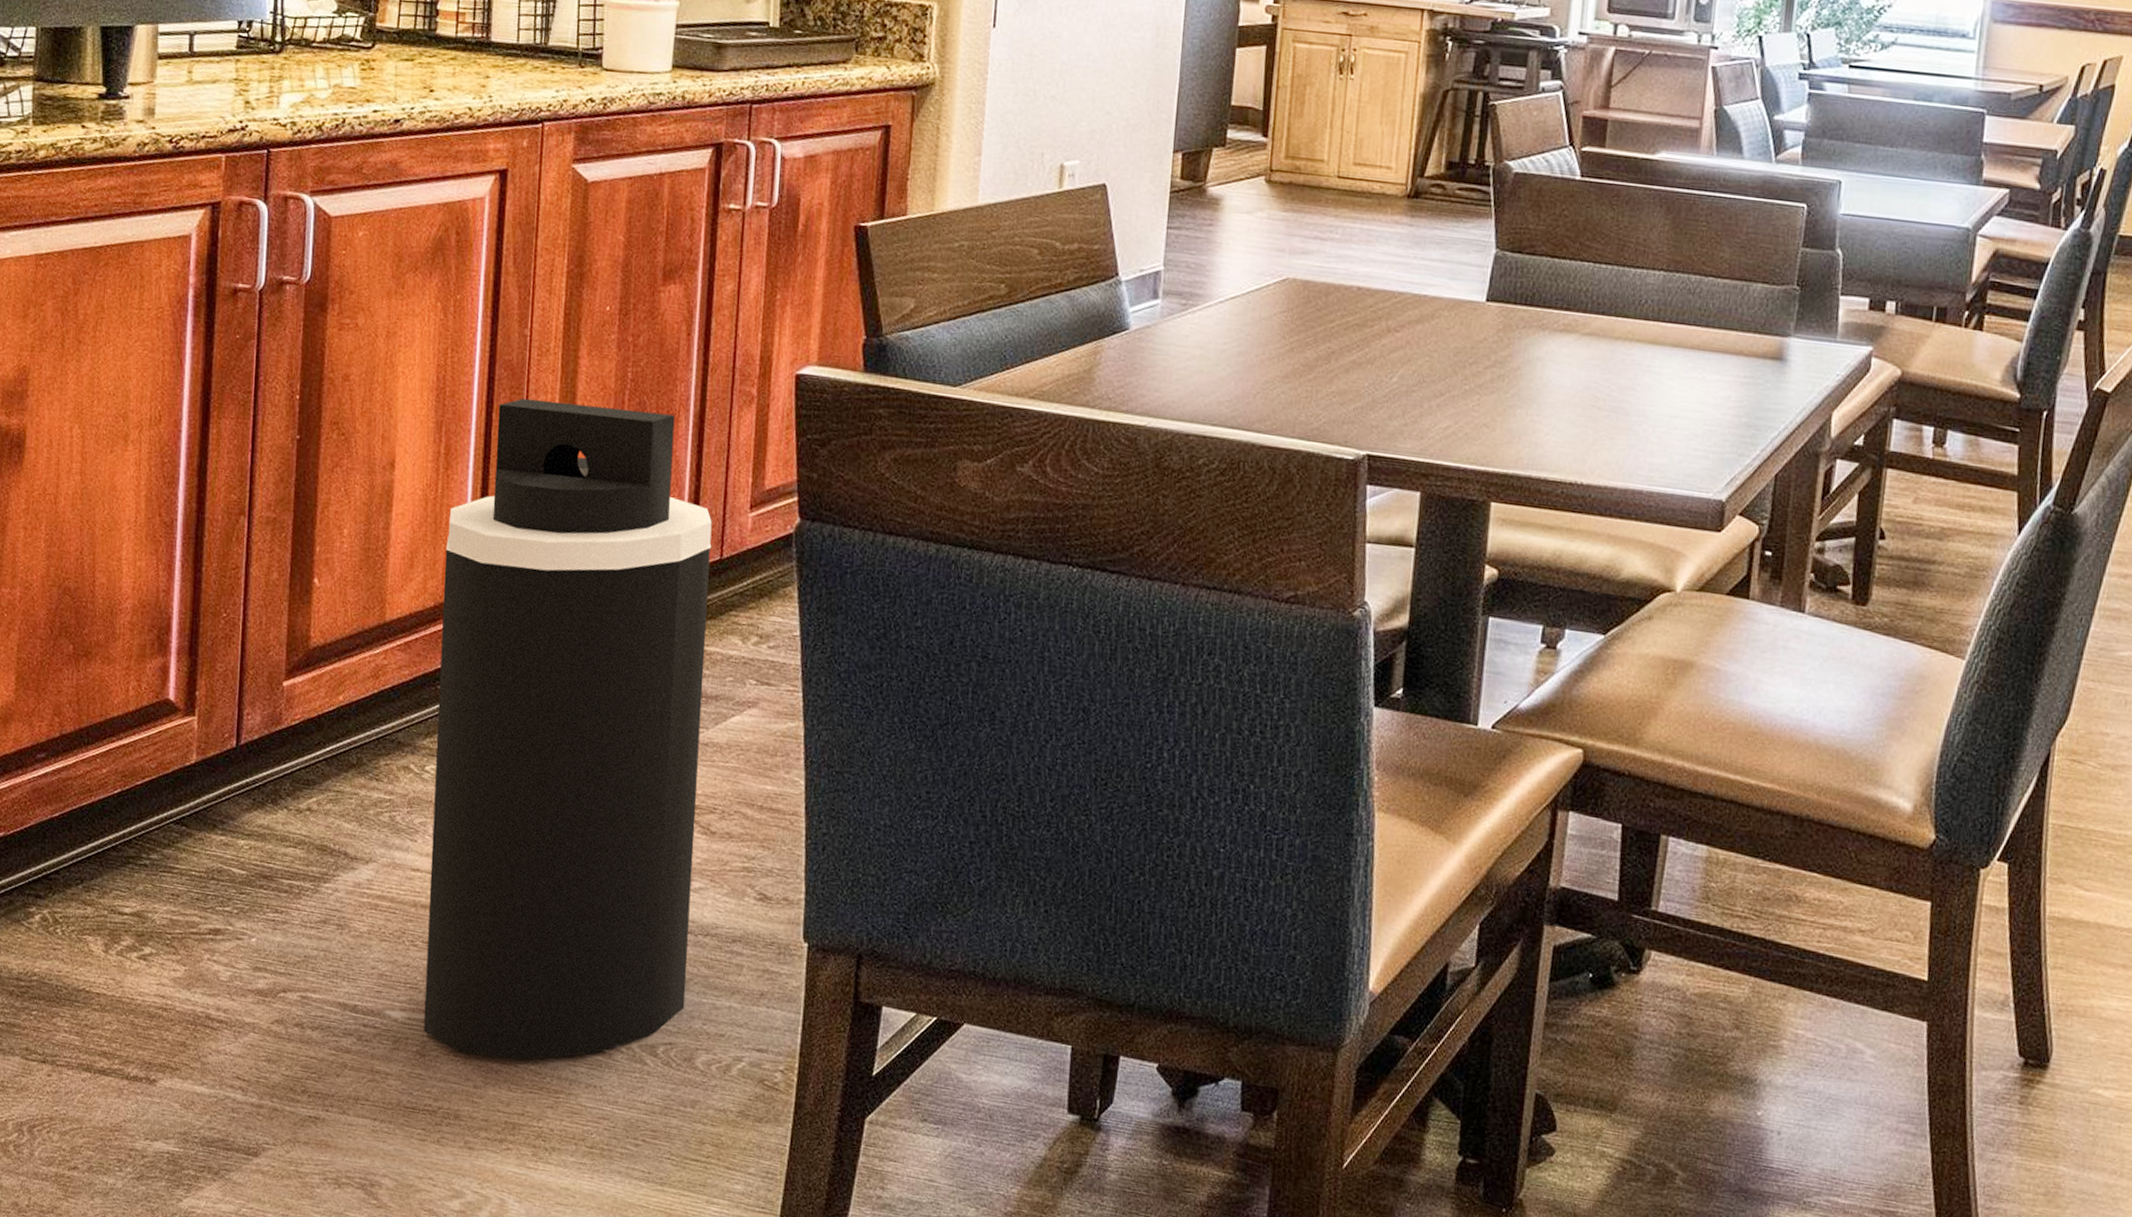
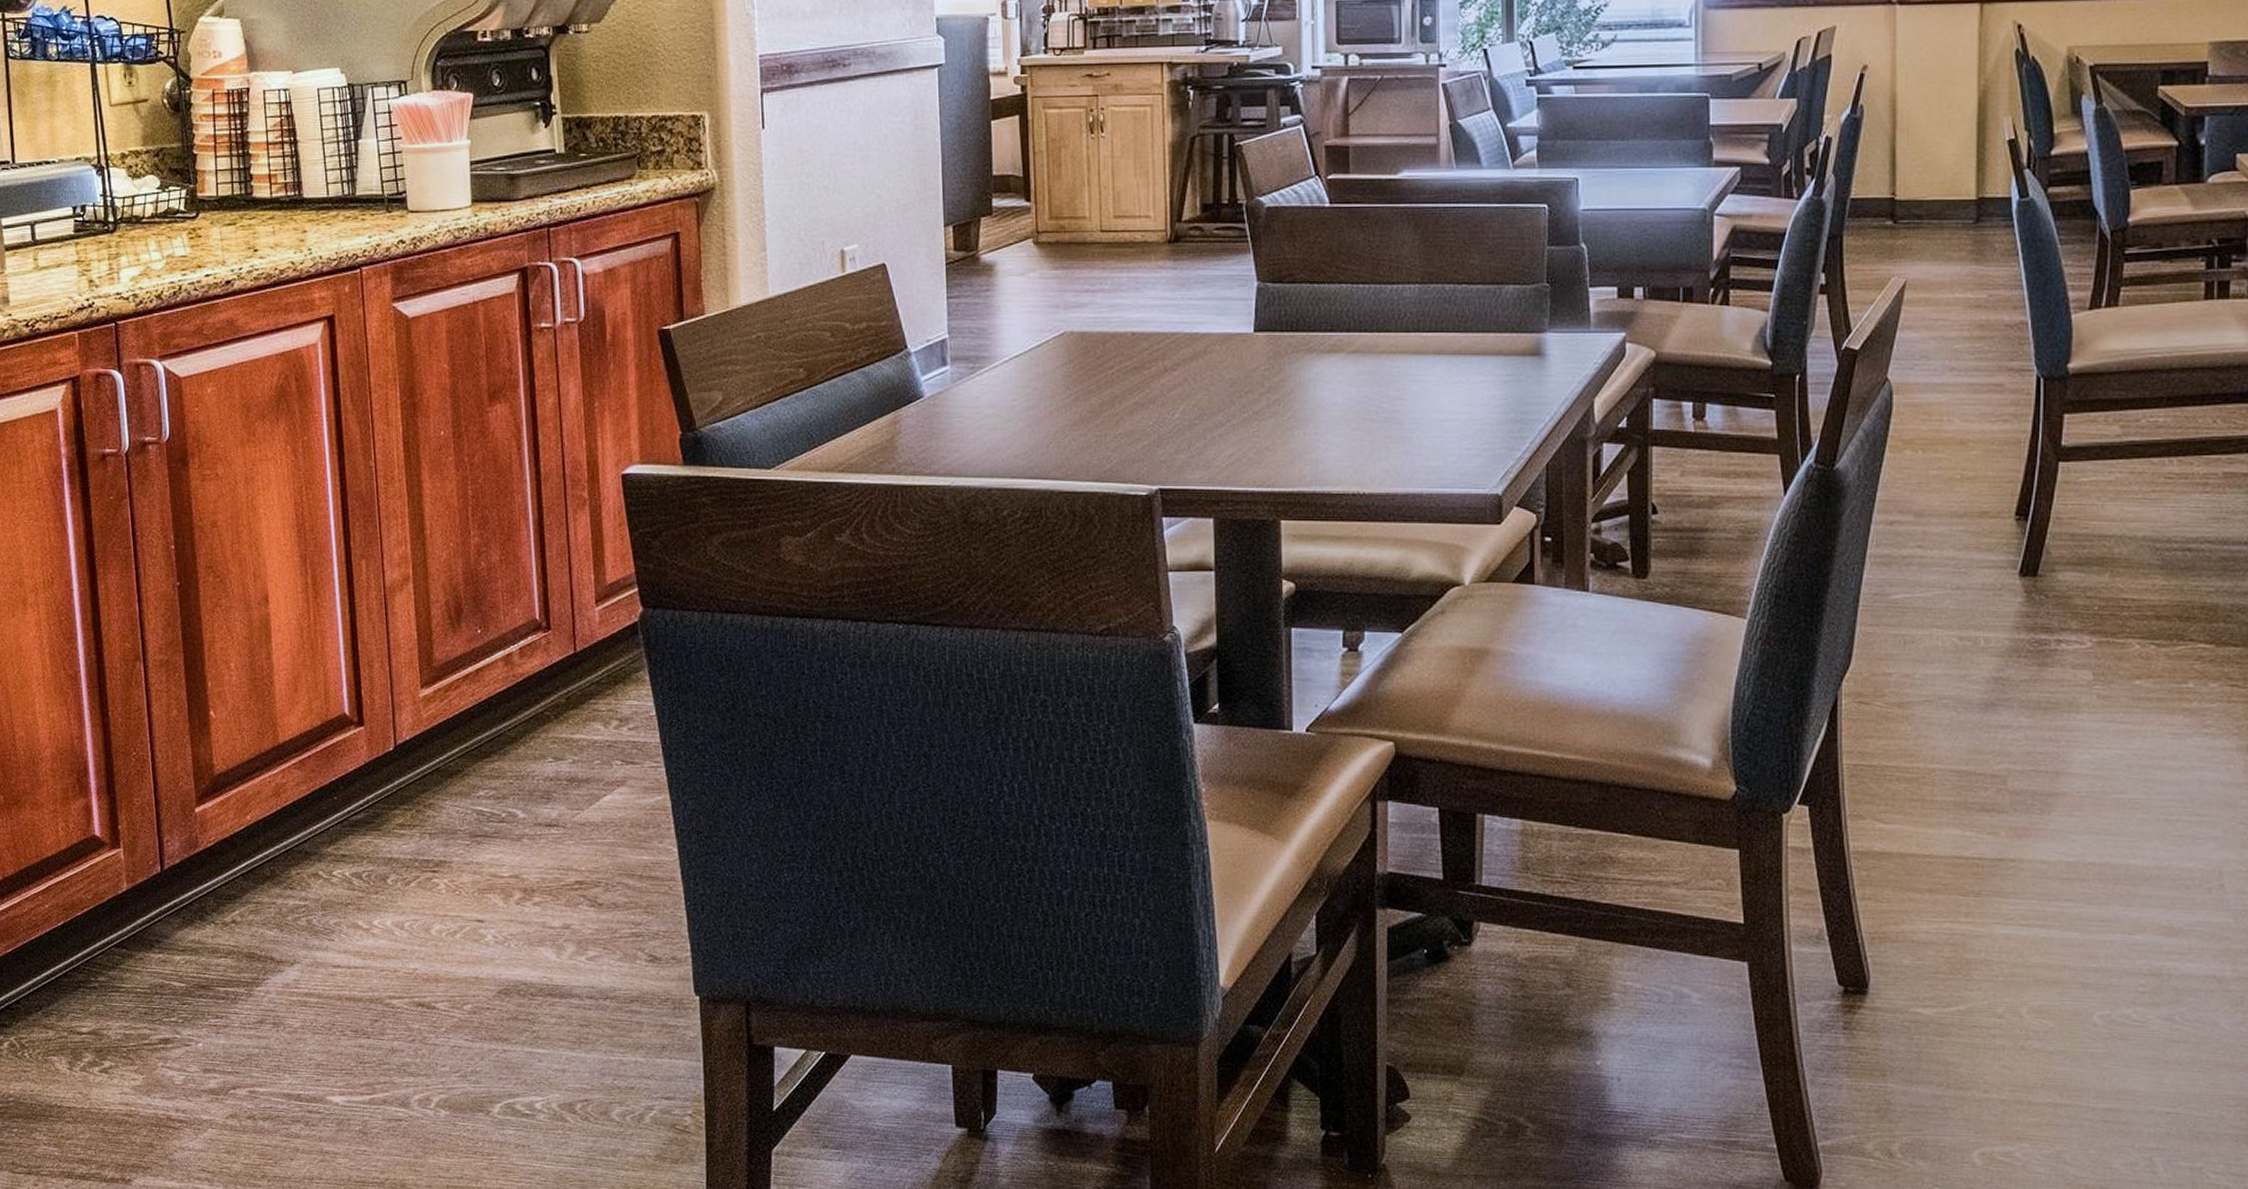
trash can: present [423,398,712,1061] -> none [324,524,595,1130]

